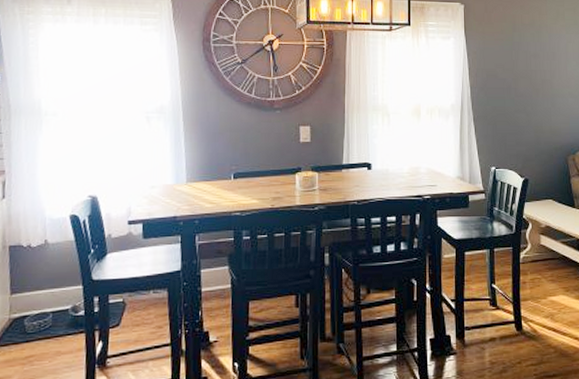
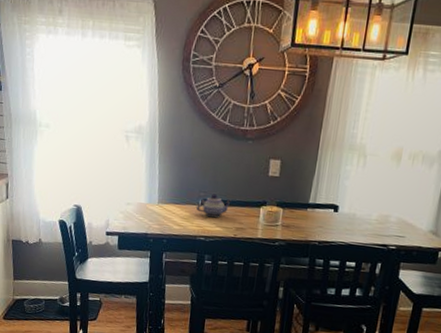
teapot: none [229,166,266,191] -> present [196,194,233,218]

